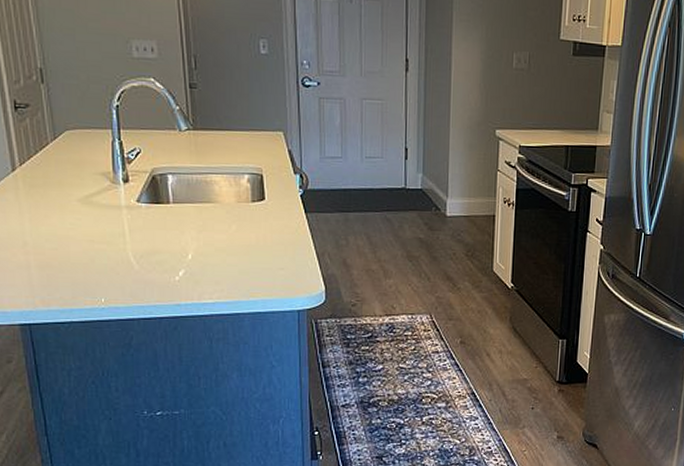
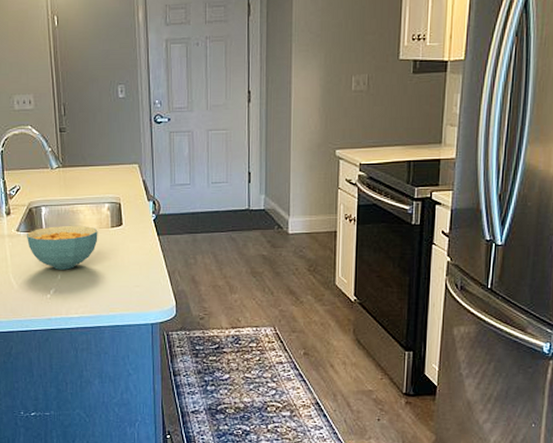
cereal bowl: none [148,197,236,249] -> present [26,225,98,270]

